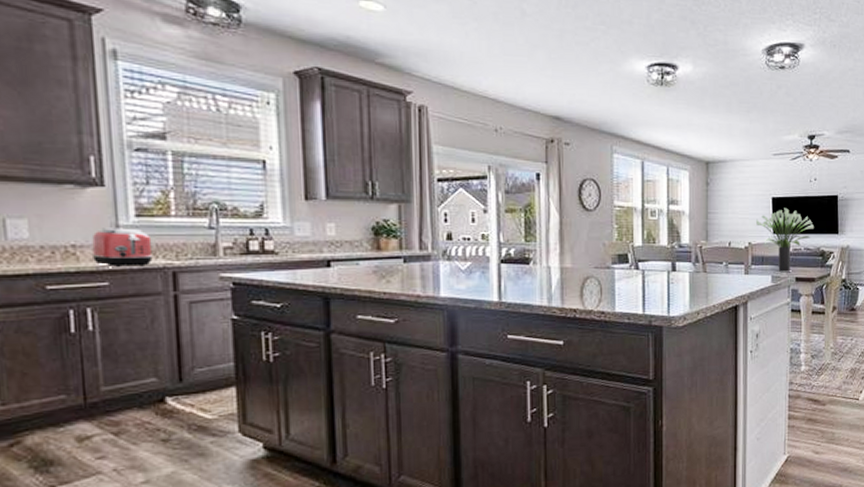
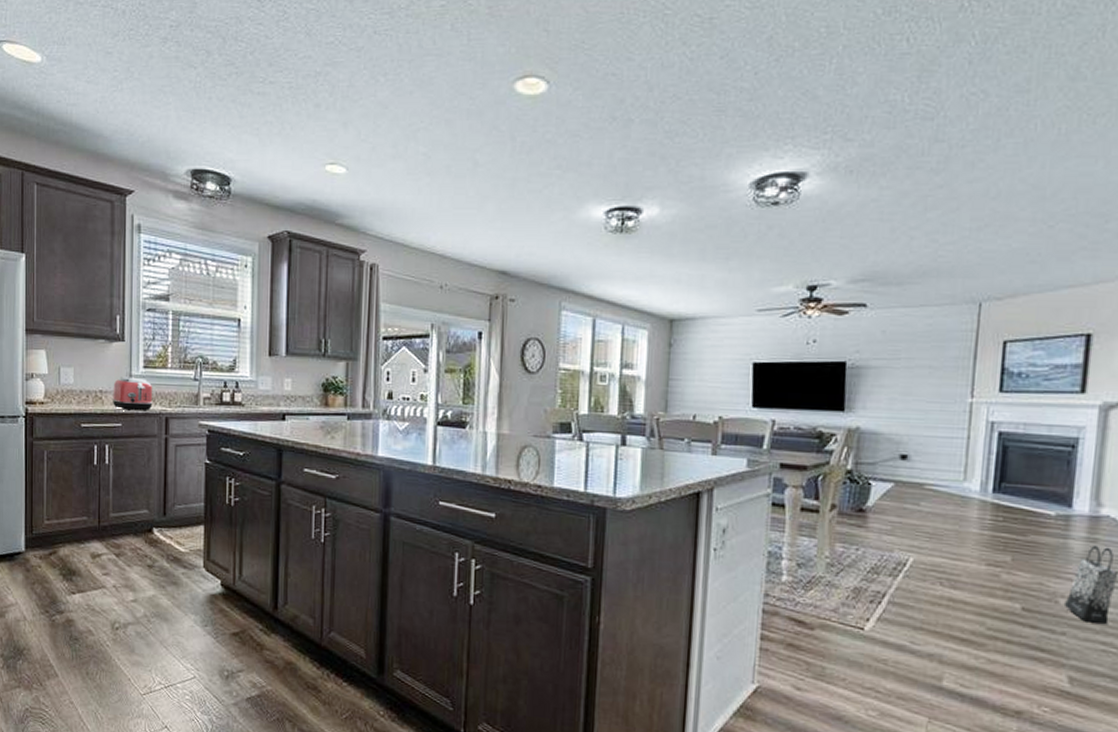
flower arrangement: present [756,207,815,272] -> none [730,375,811,455]

